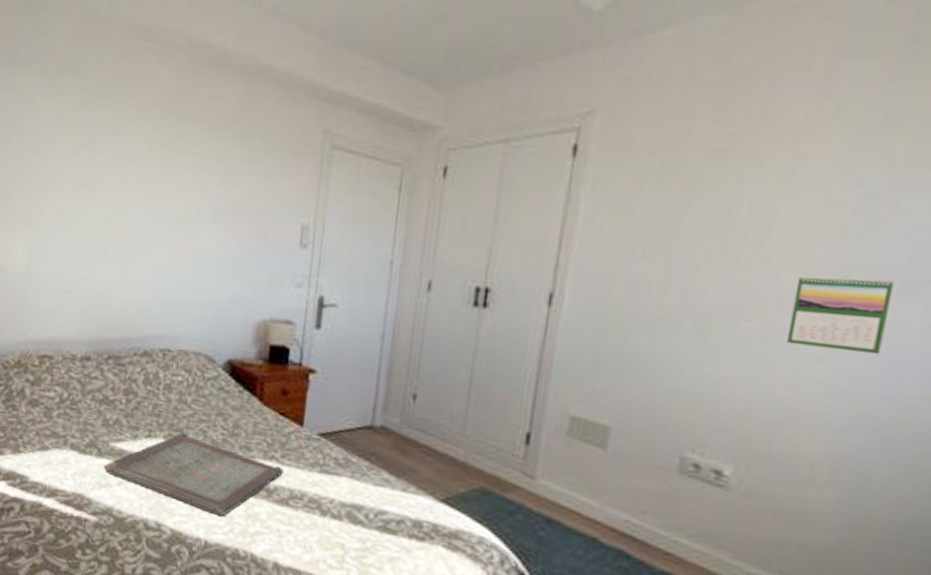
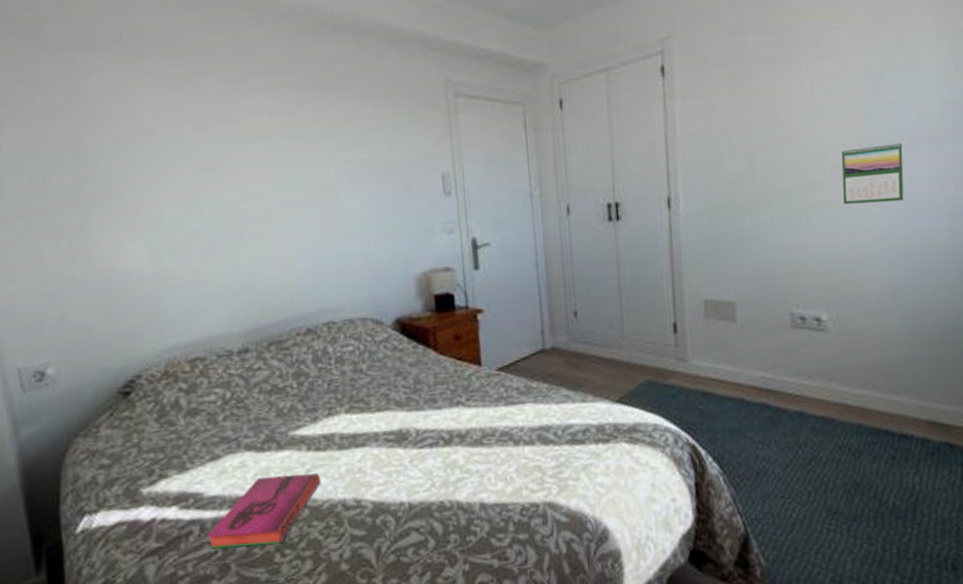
hardback book: none [24,477,130,543] -> present [207,473,321,549]
serving tray: present [103,433,284,517] -> none [286,402,472,475]

